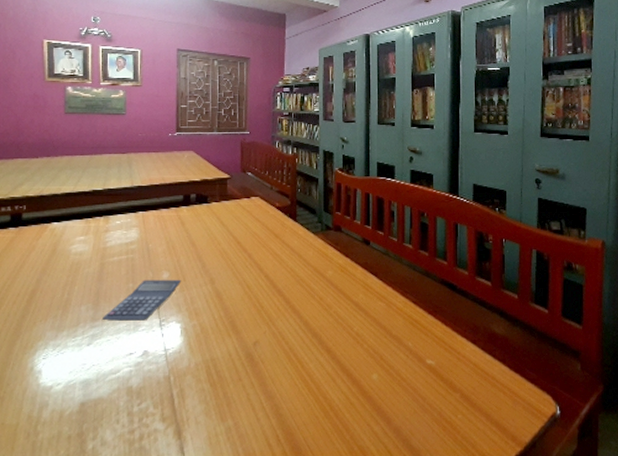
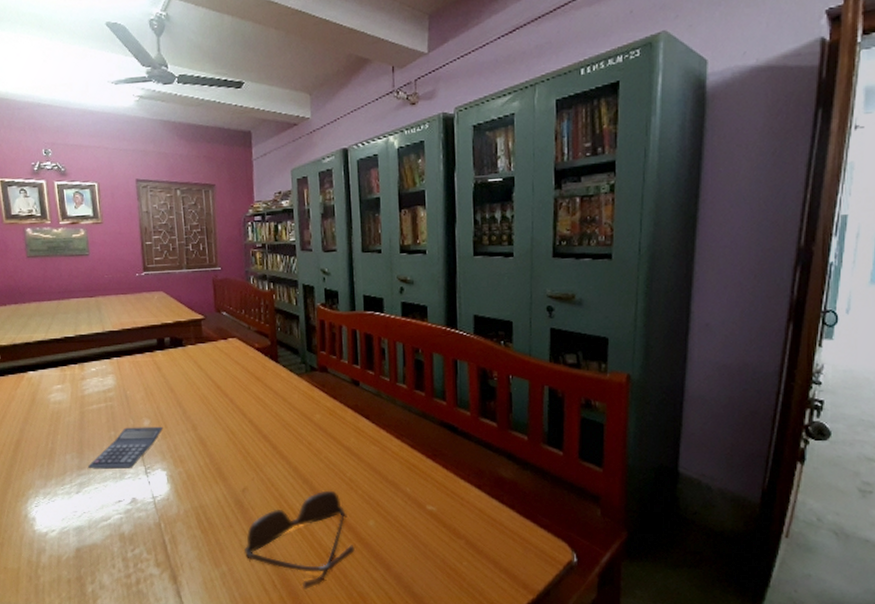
eyeglasses: none [252,344,358,444] -> present [244,490,355,589]

